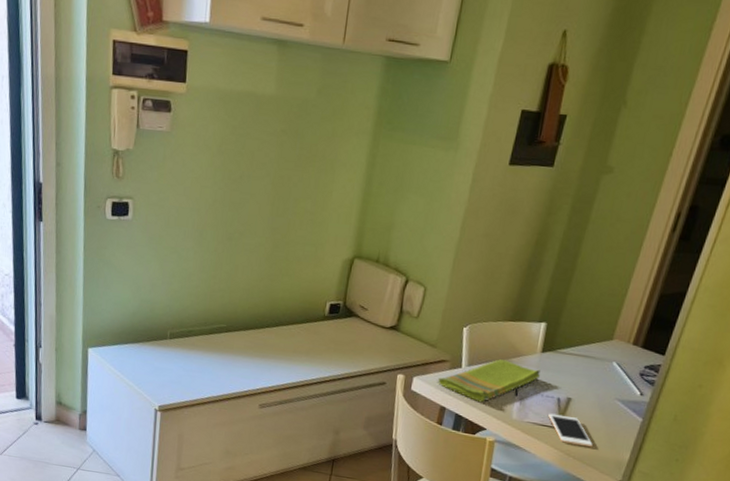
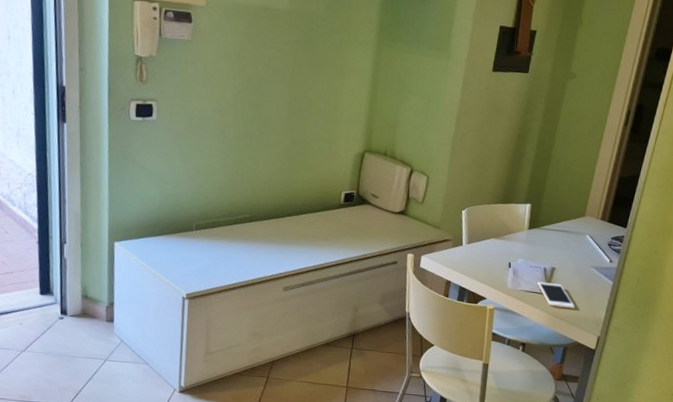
dish towel: present [438,359,541,403] -> none [443,237,529,276]

